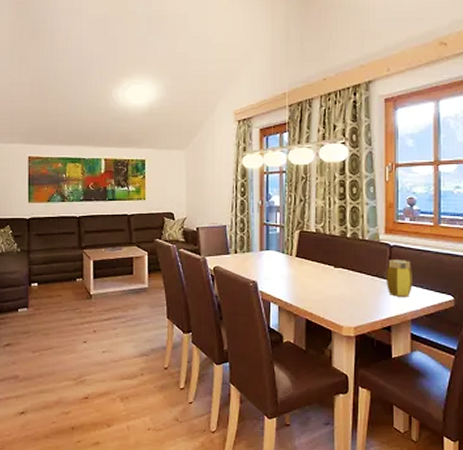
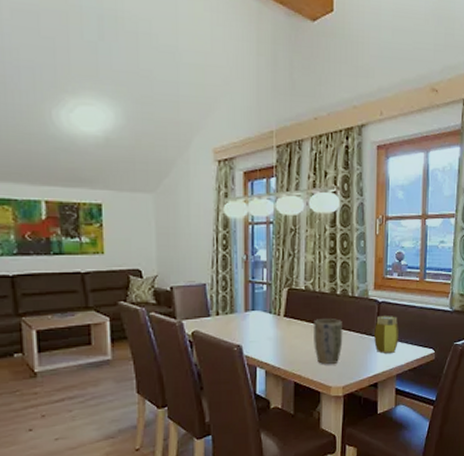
plant pot: none [323,260,354,304] -> present [312,319,343,364]

